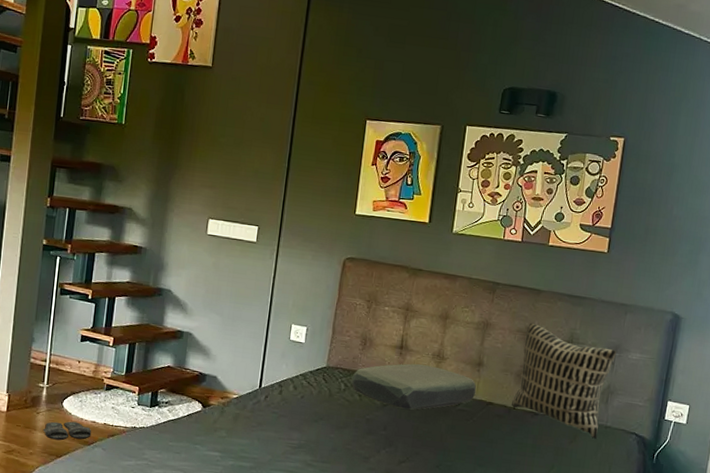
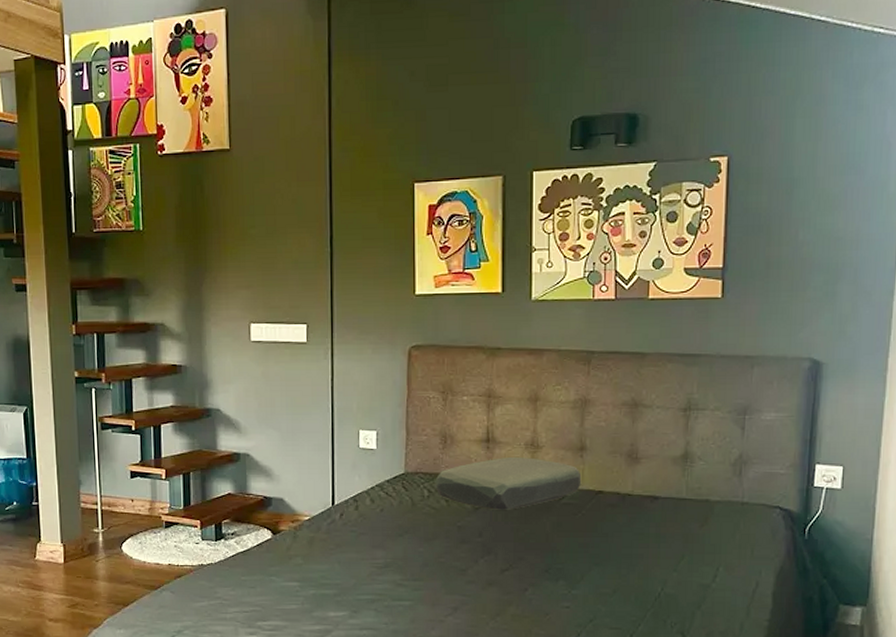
slippers: present [42,421,92,440] -> none [104,566,157,588]
cushion: present [511,322,617,439] -> none [624,392,746,519]

